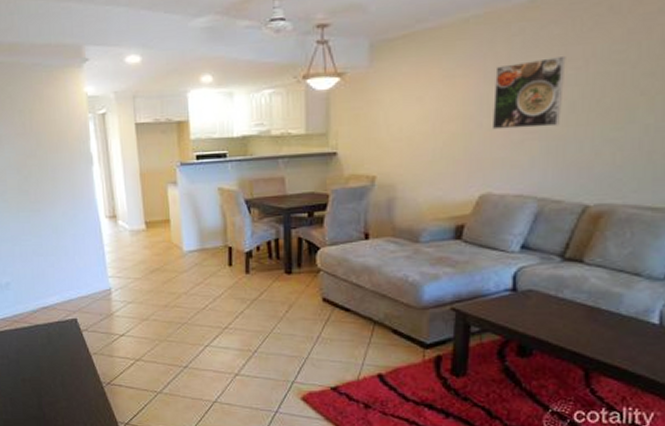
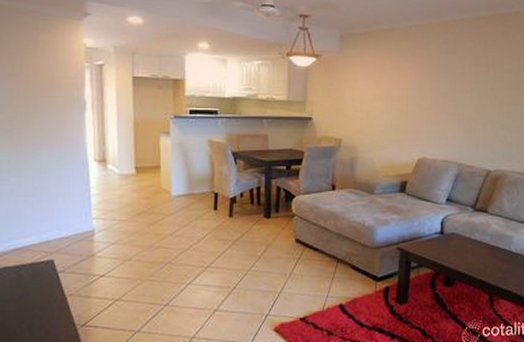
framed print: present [491,55,566,130] -> none [427,61,475,112]

